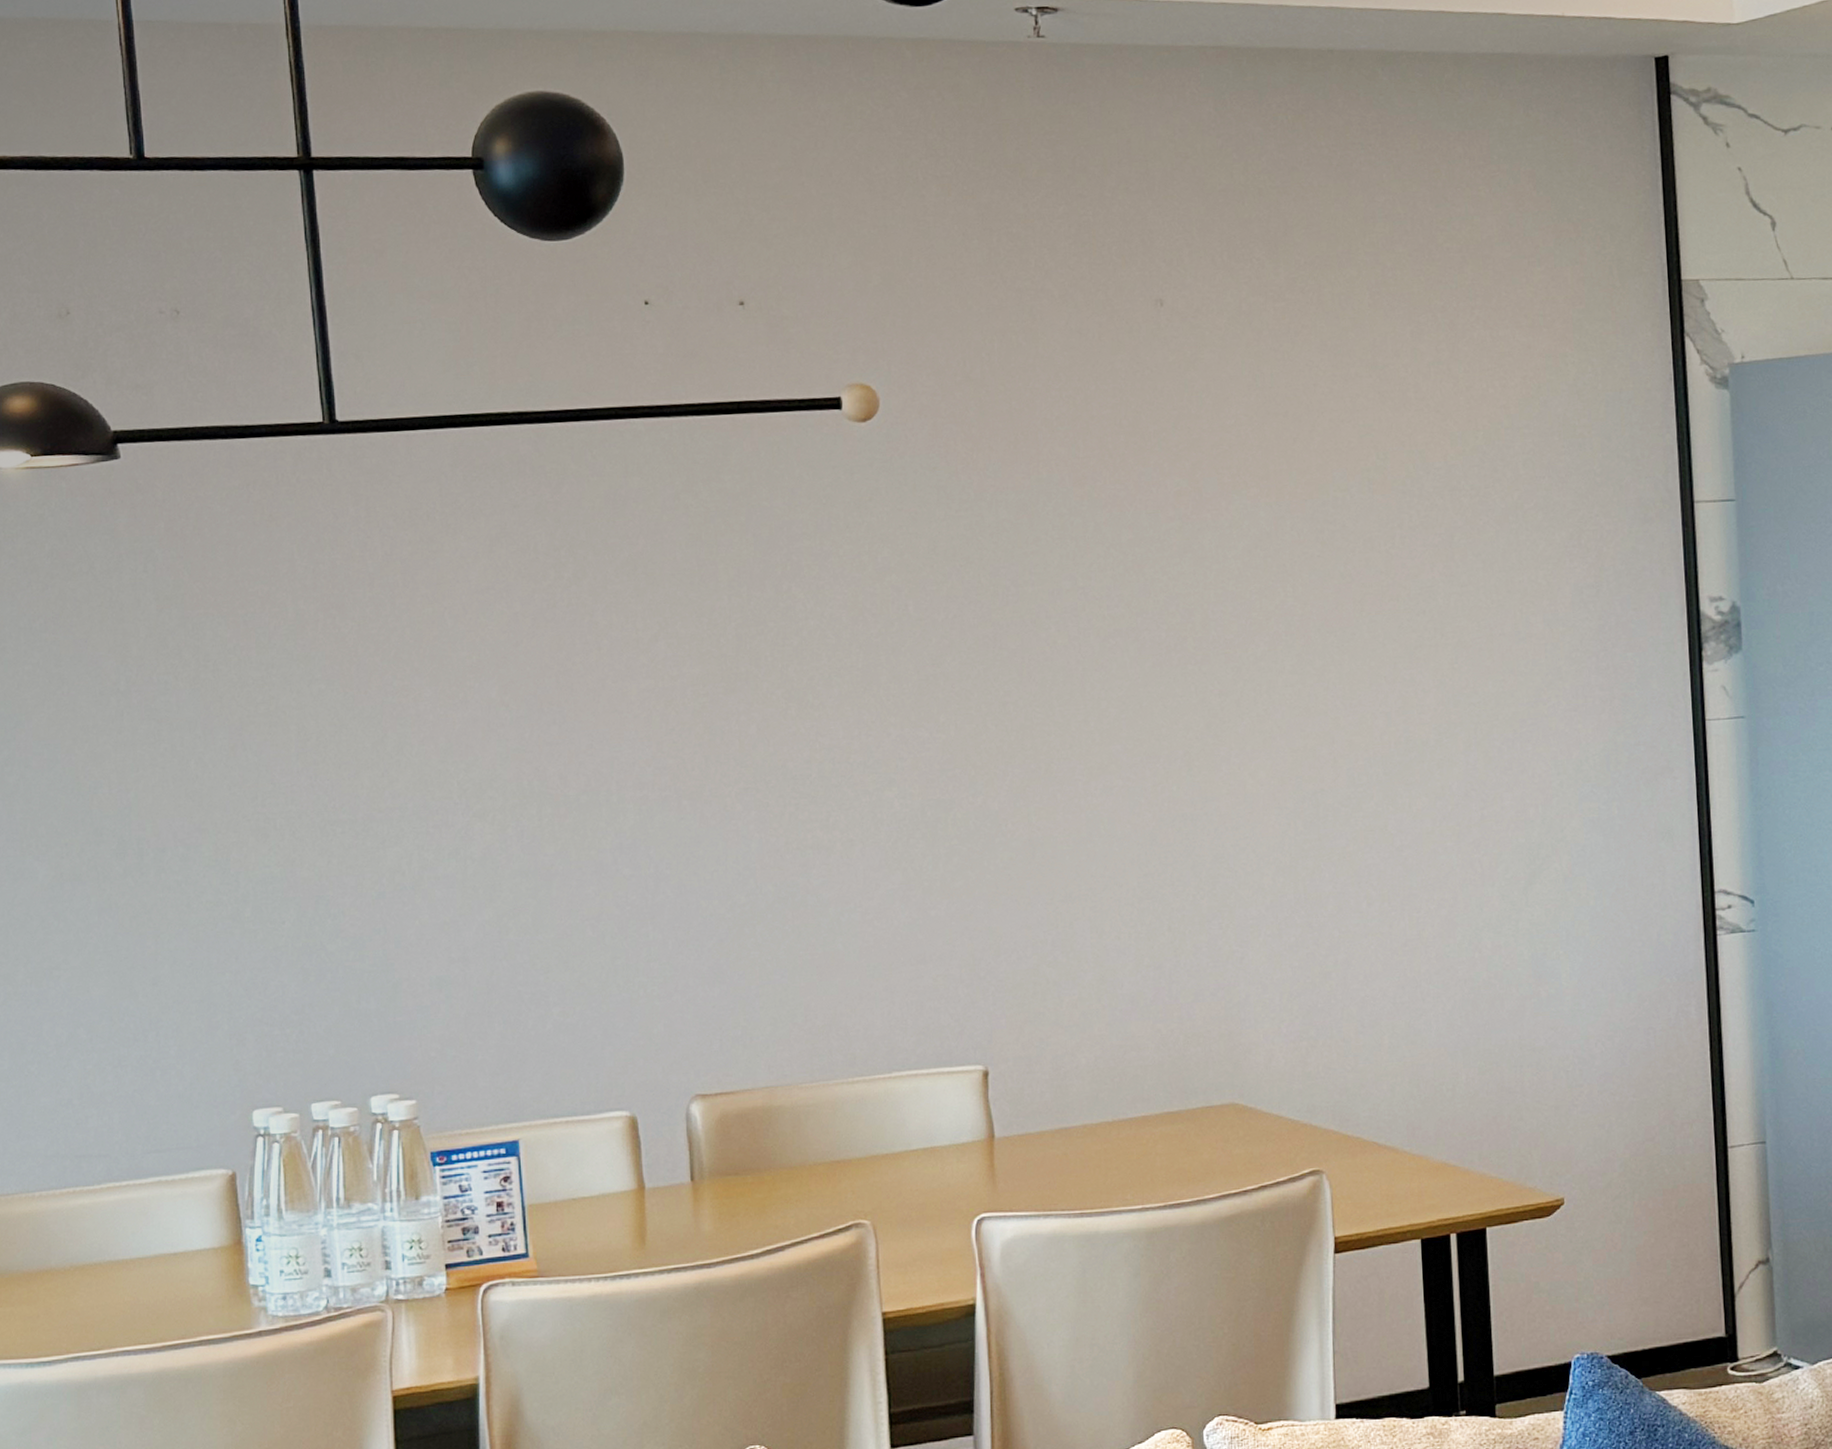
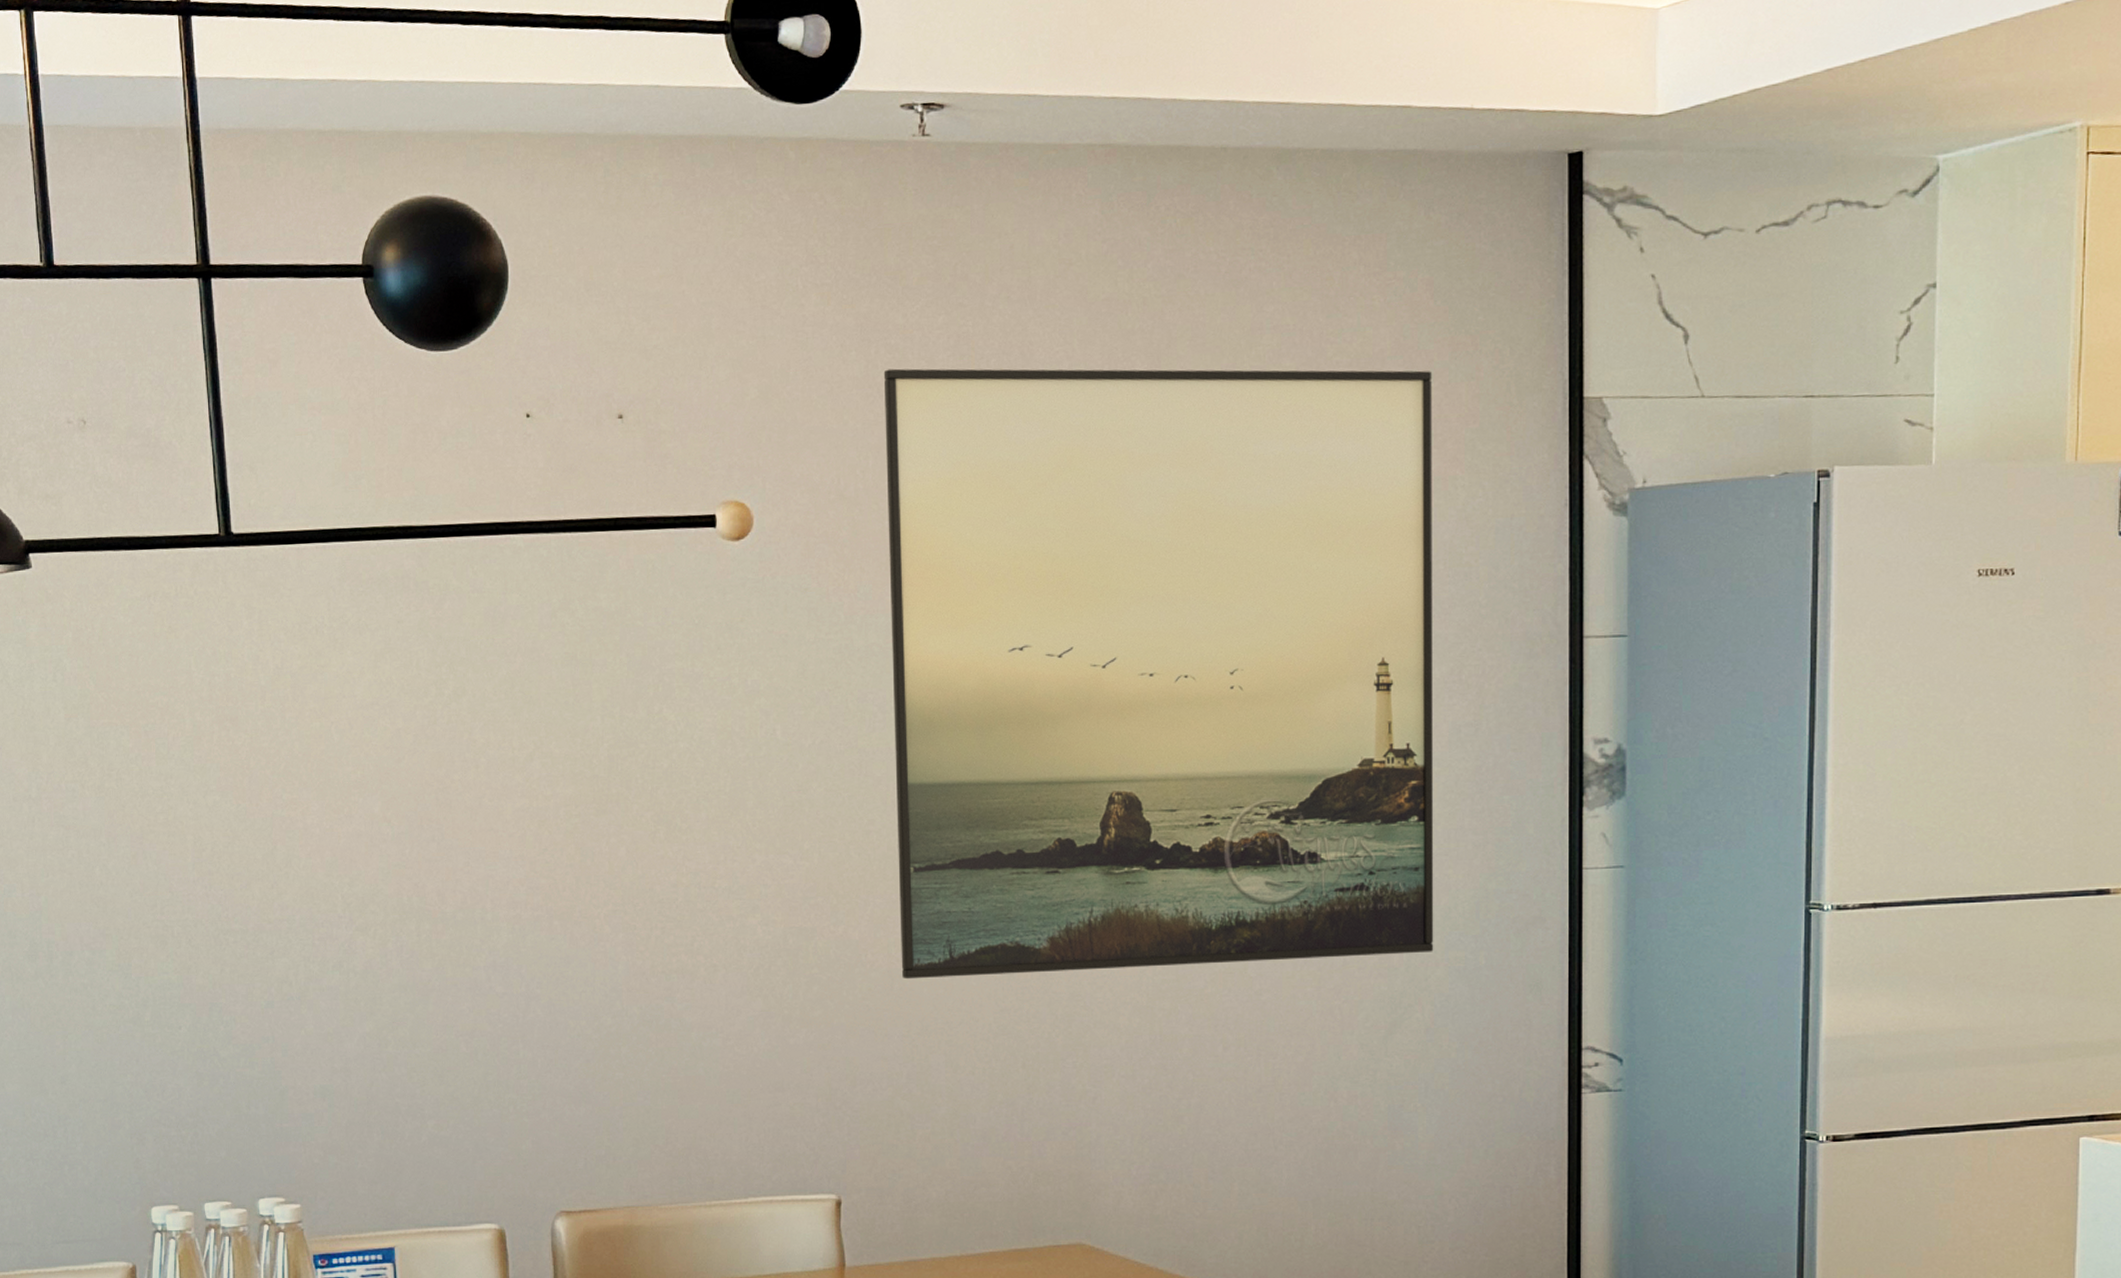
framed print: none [1006,255,1568,848] -> present [883,368,1434,980]

